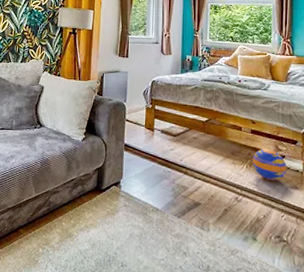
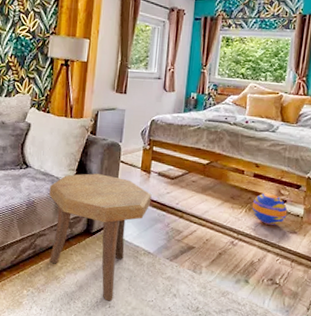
side table: none [62,132,157,260] -> present [49,173,152,301]

